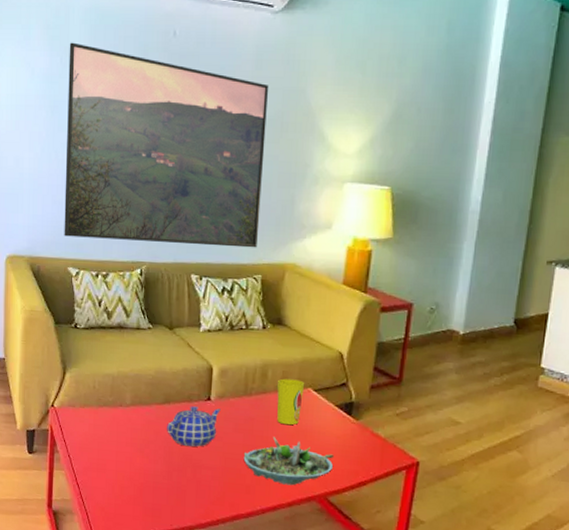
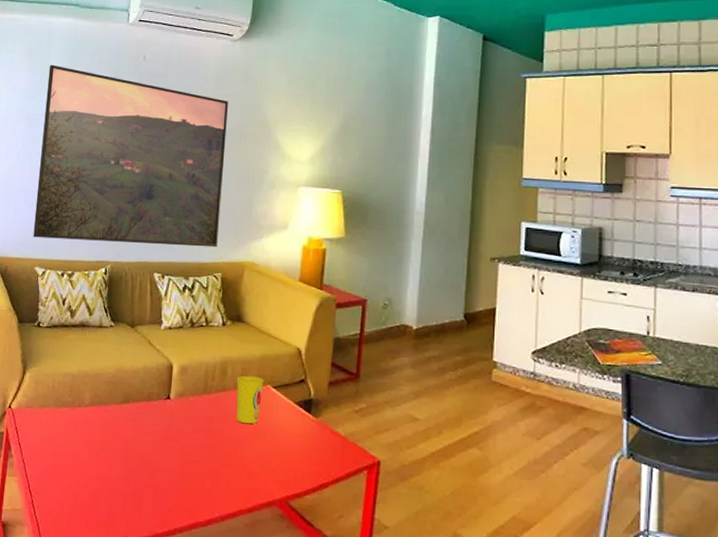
teapot: present [167,406,221,447] -> none [125,405,180,449]
succulent planter: present [243,437,335,486] -> none [202,436,295,489]

